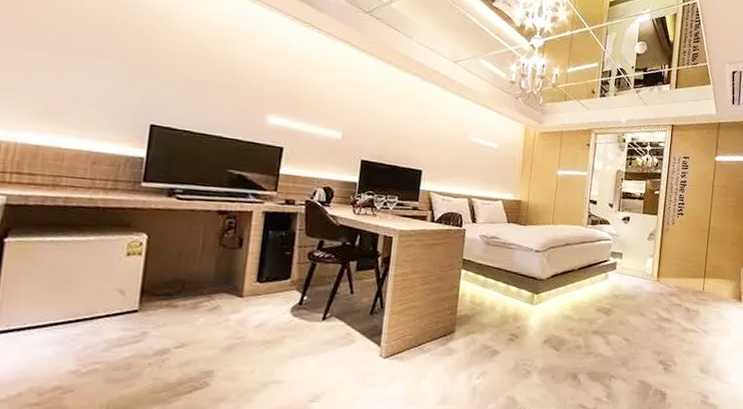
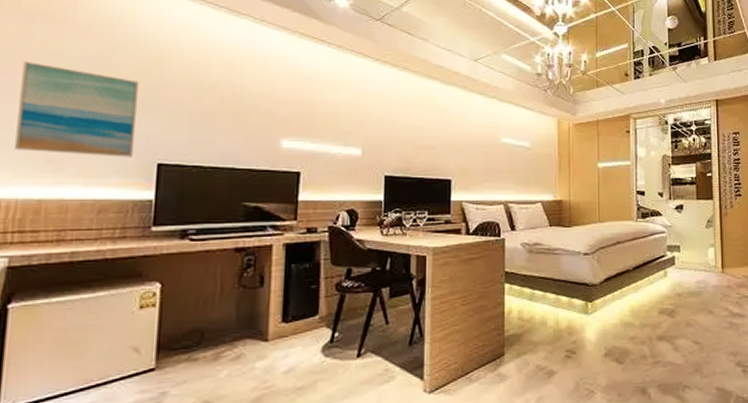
wall art: none [16,13,138,116] -> present [15,62,140,157]

